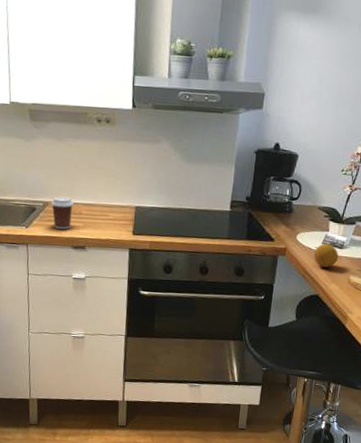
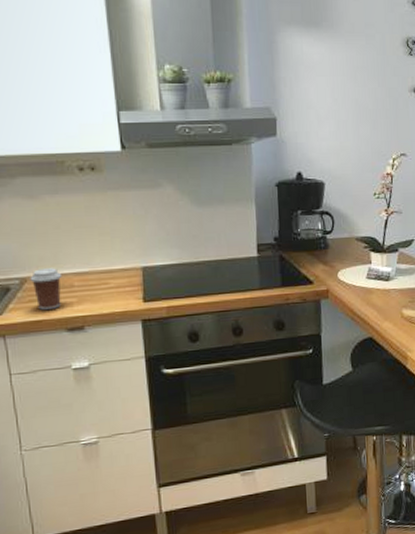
fruit: present [313,243,339,268] -> none [359,277,387,305]

